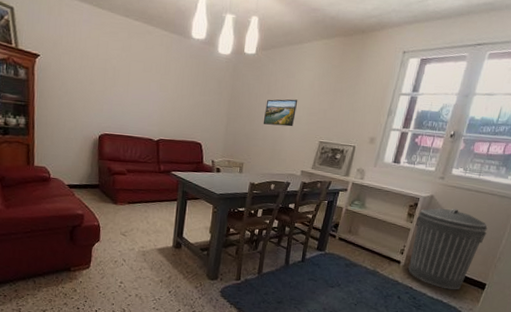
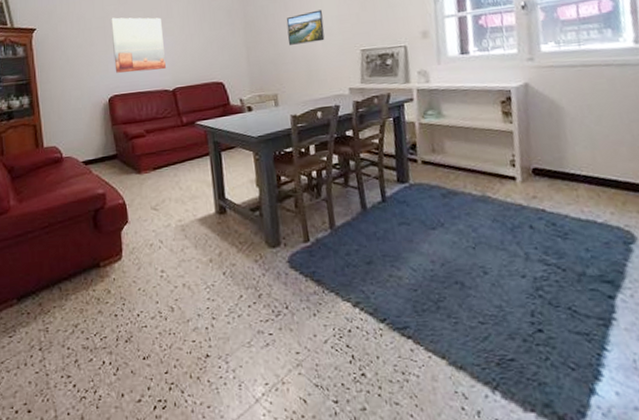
wall art: none [109,62,159,121] -> present [110,17,166,73]
trash can: present [408,208,488,290] -> none [516,93,621,203]

